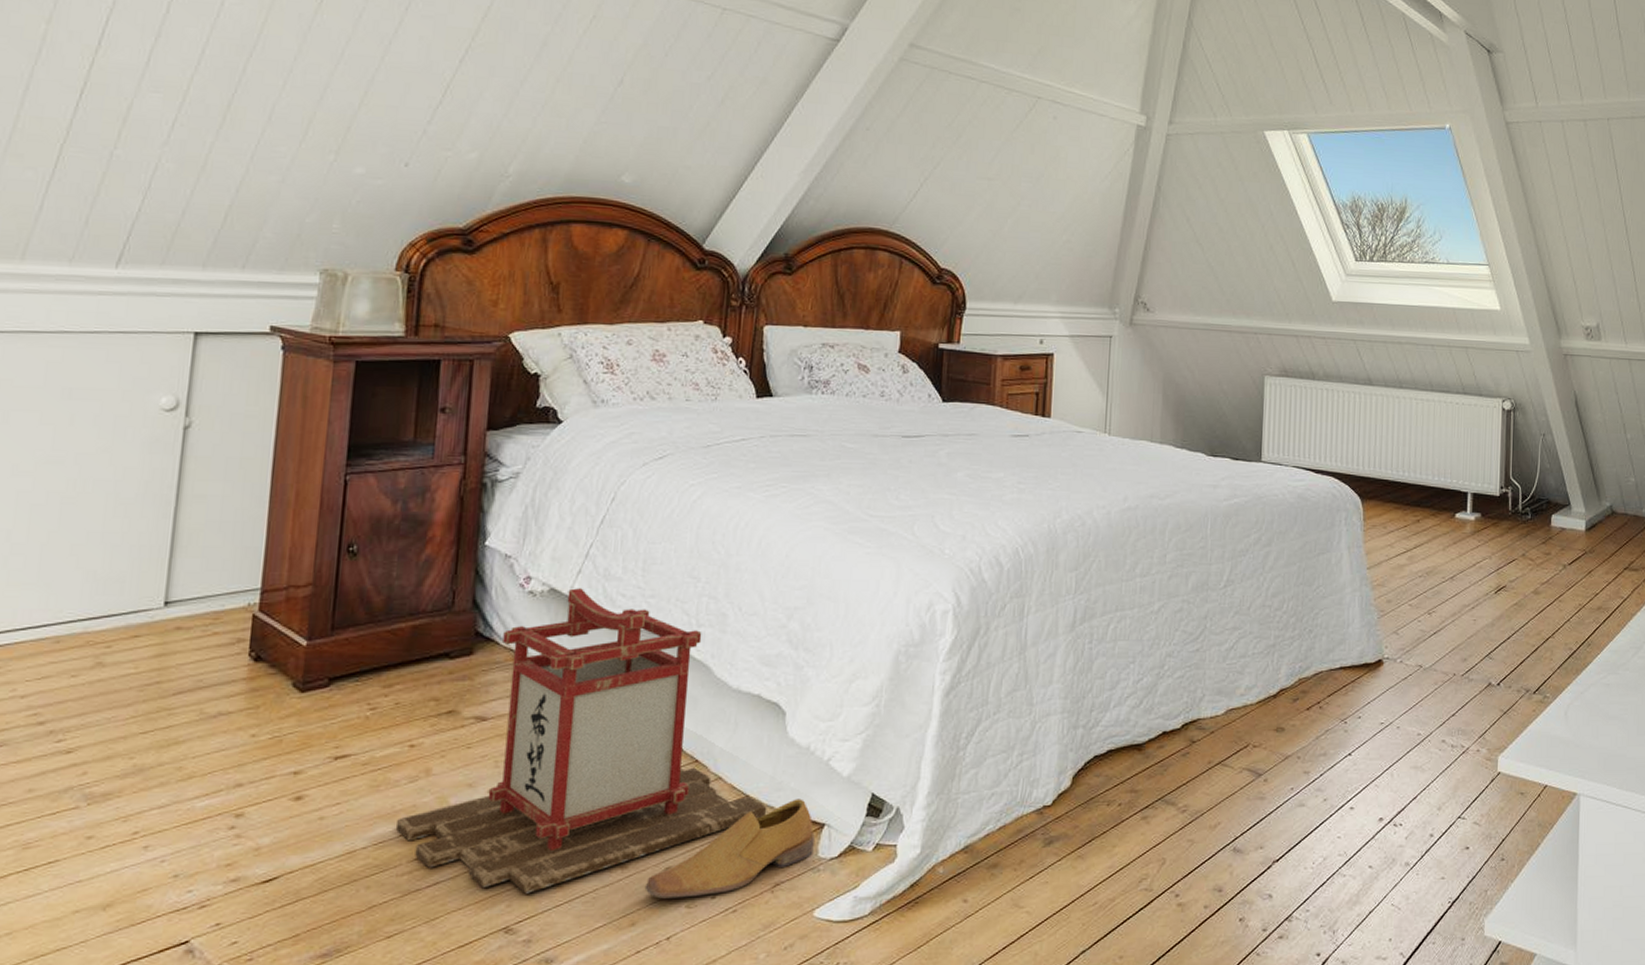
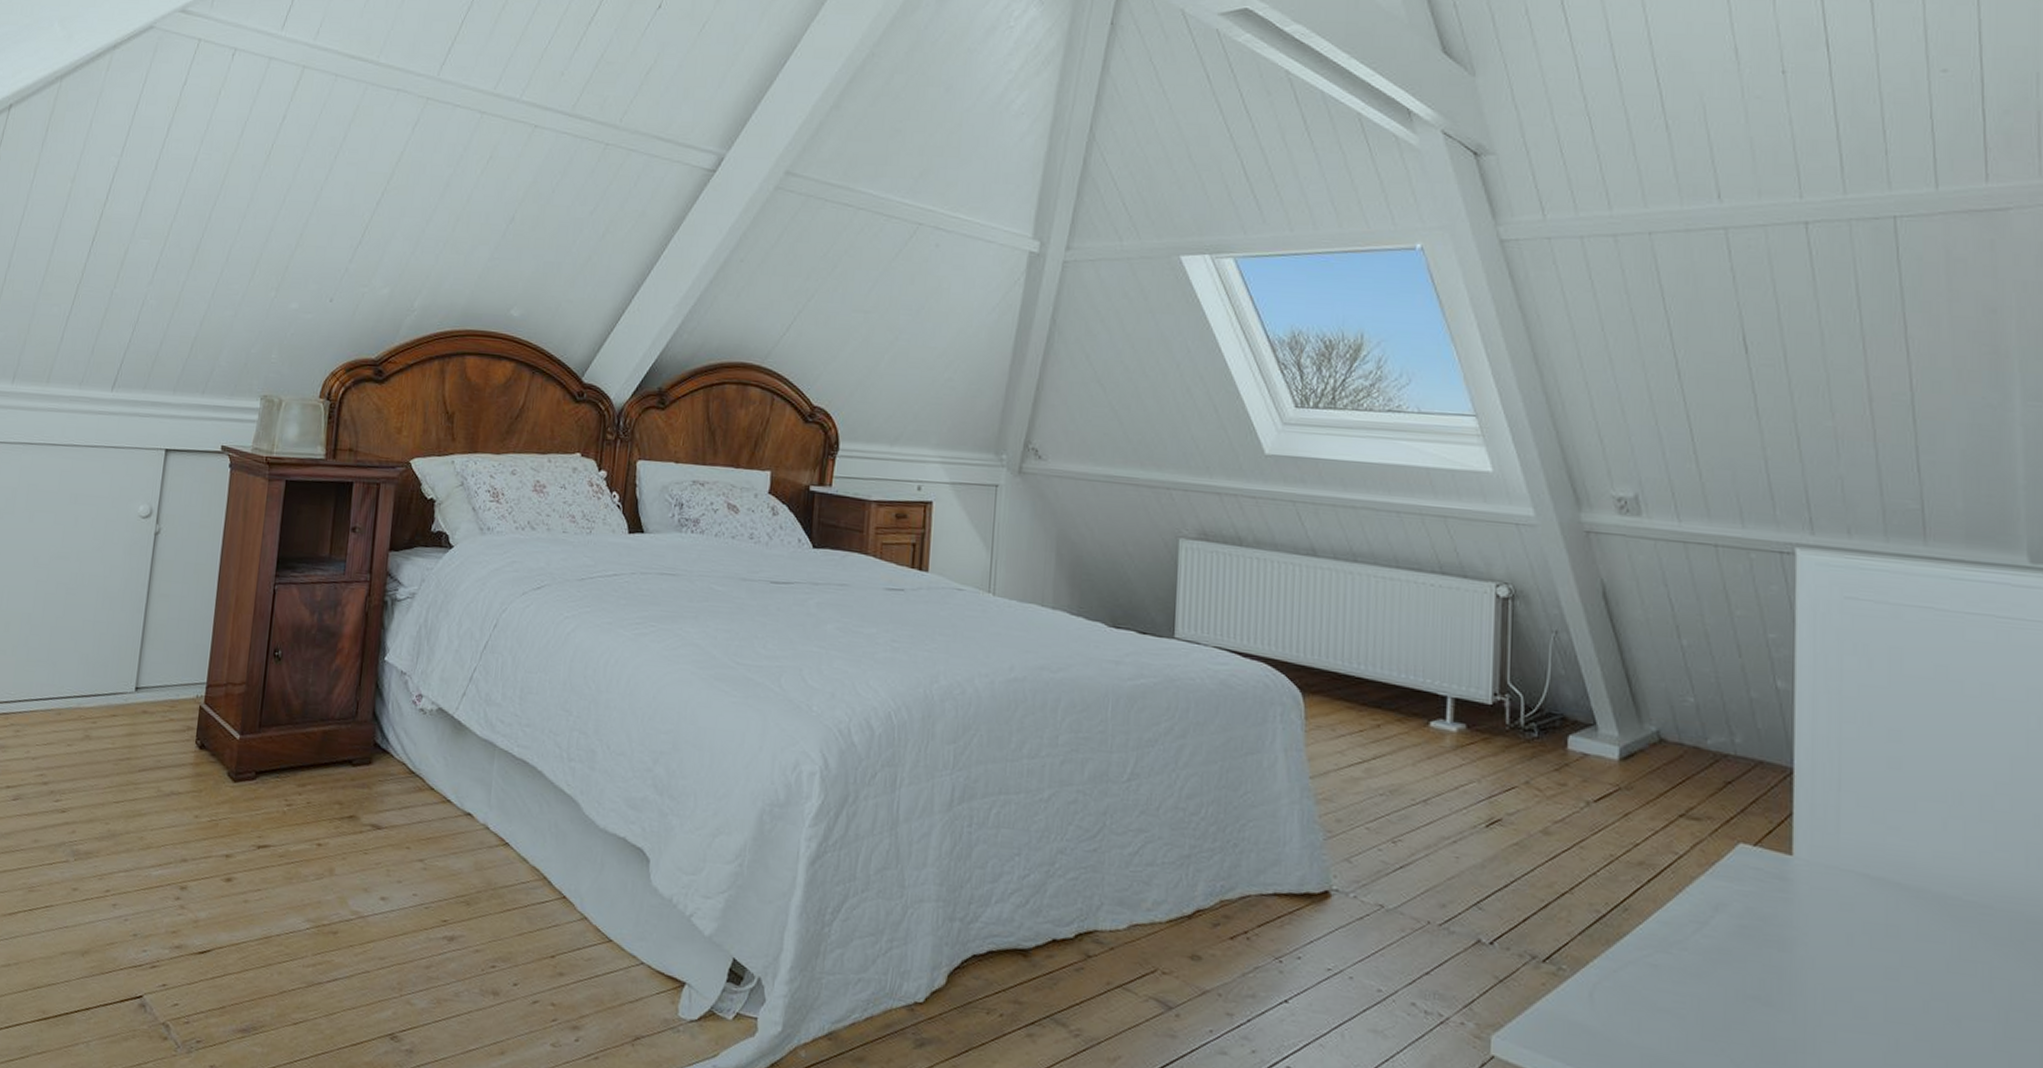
lantern: present [396,588,767,894] -> none [304,710,630,1005]
shoe: present [644,799,815,899] -> none [514,951,675,1038]

